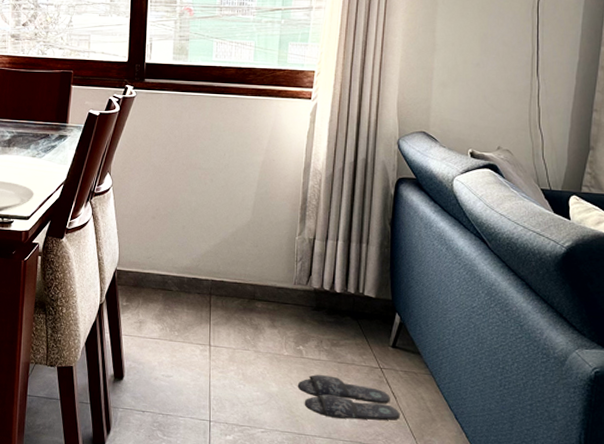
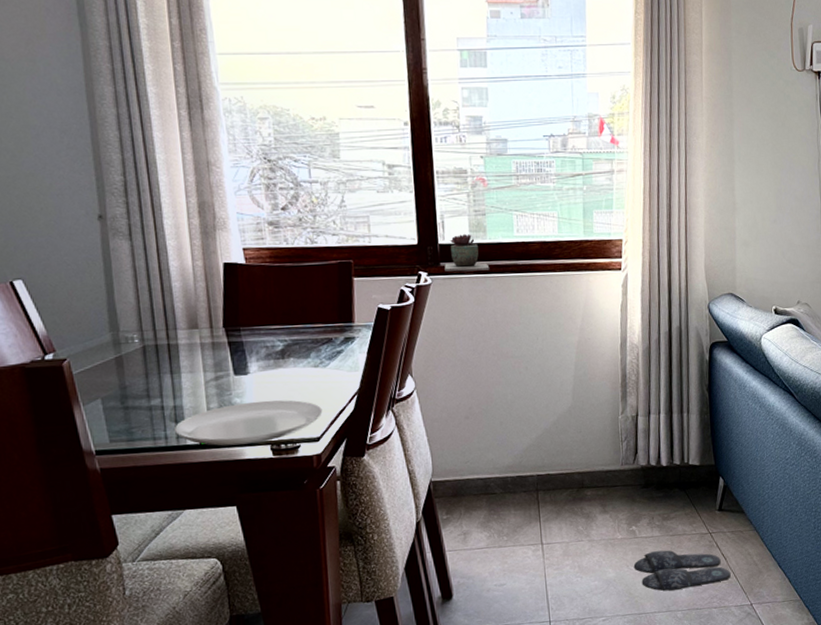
succulent plant: none [148,55,188,89] -> present [444,233,490,272]

